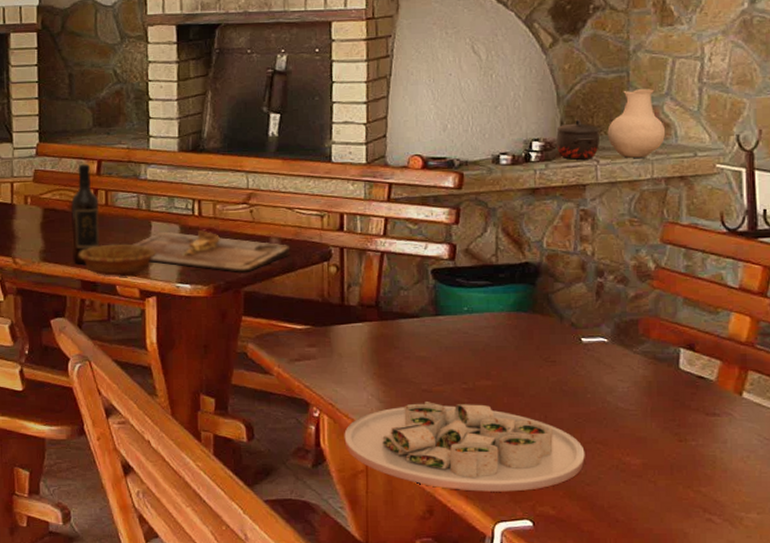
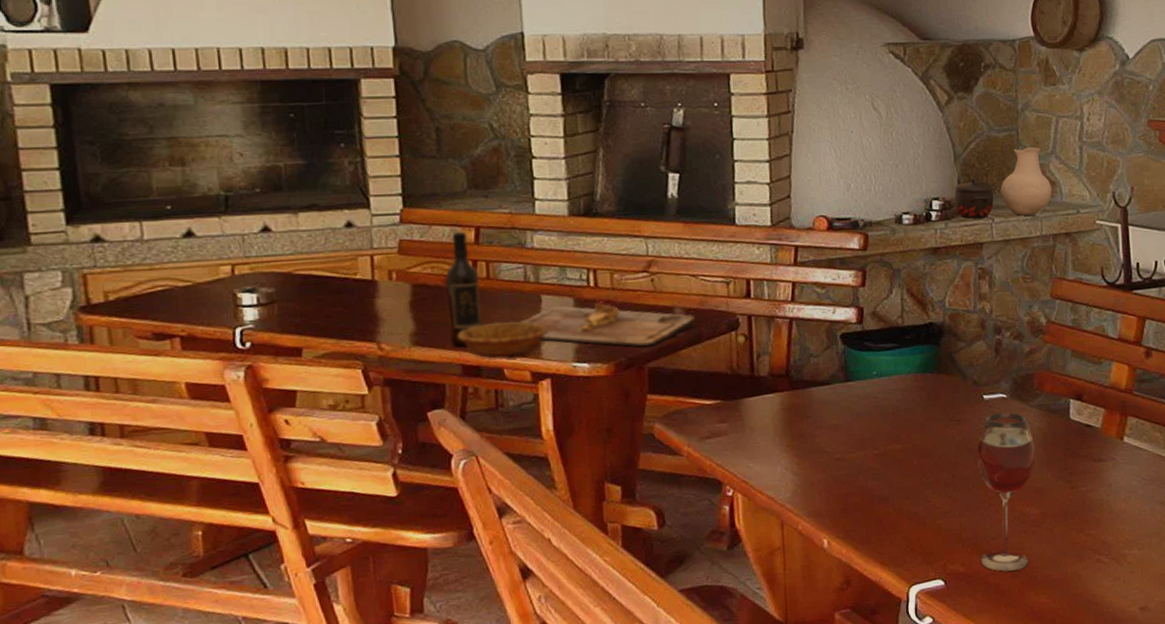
platter: present [344,402,585,492] -> none [759,468,990,558]
wineglass: none [572,357,639,520] -> present [976,412,1036,572]

